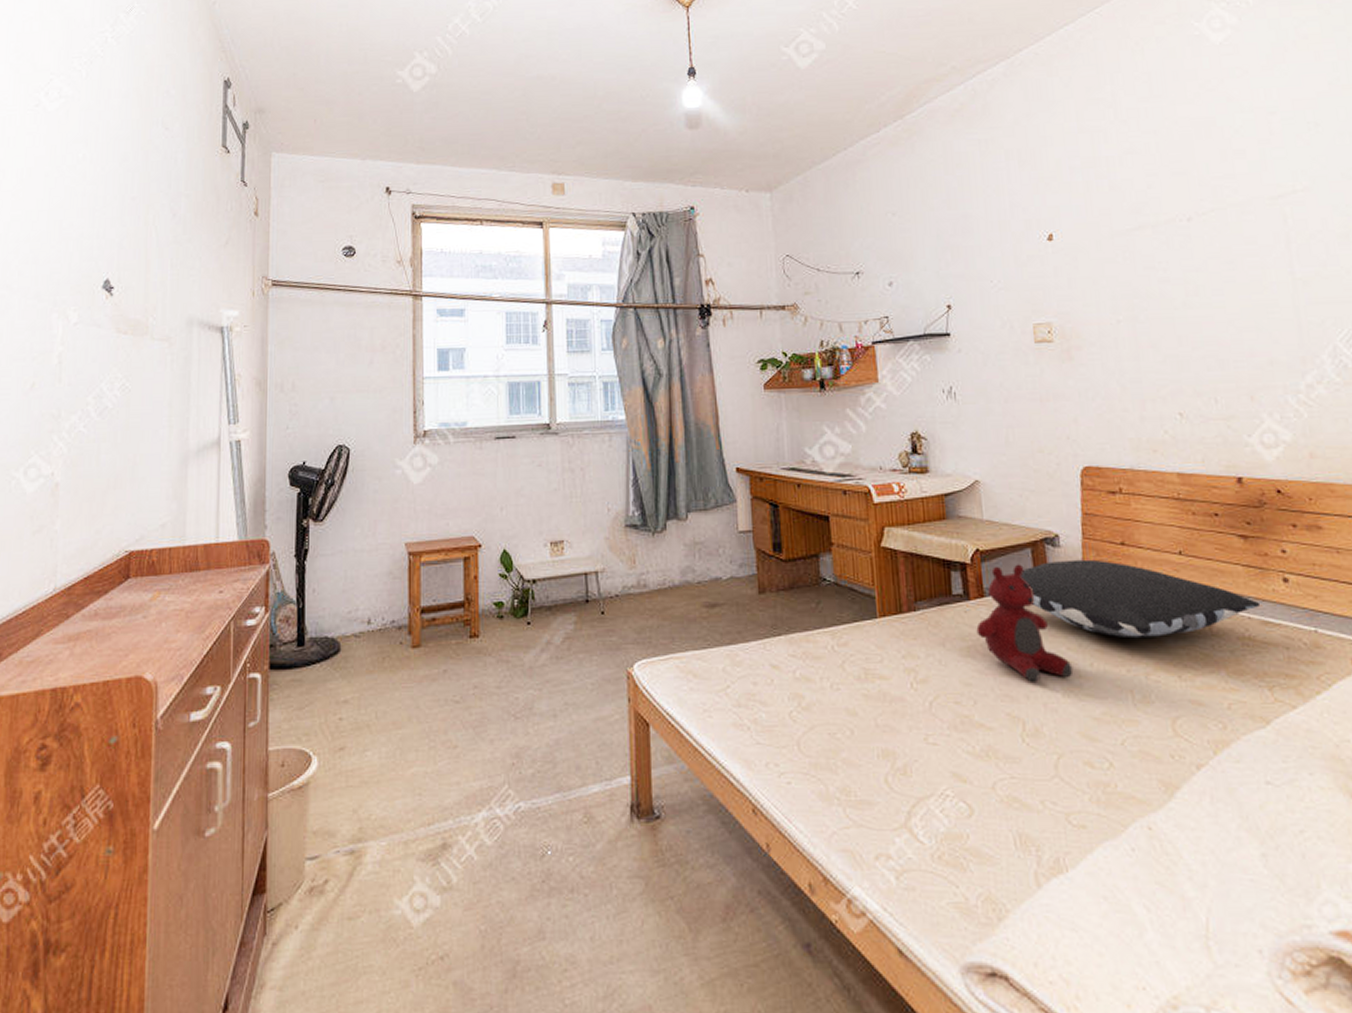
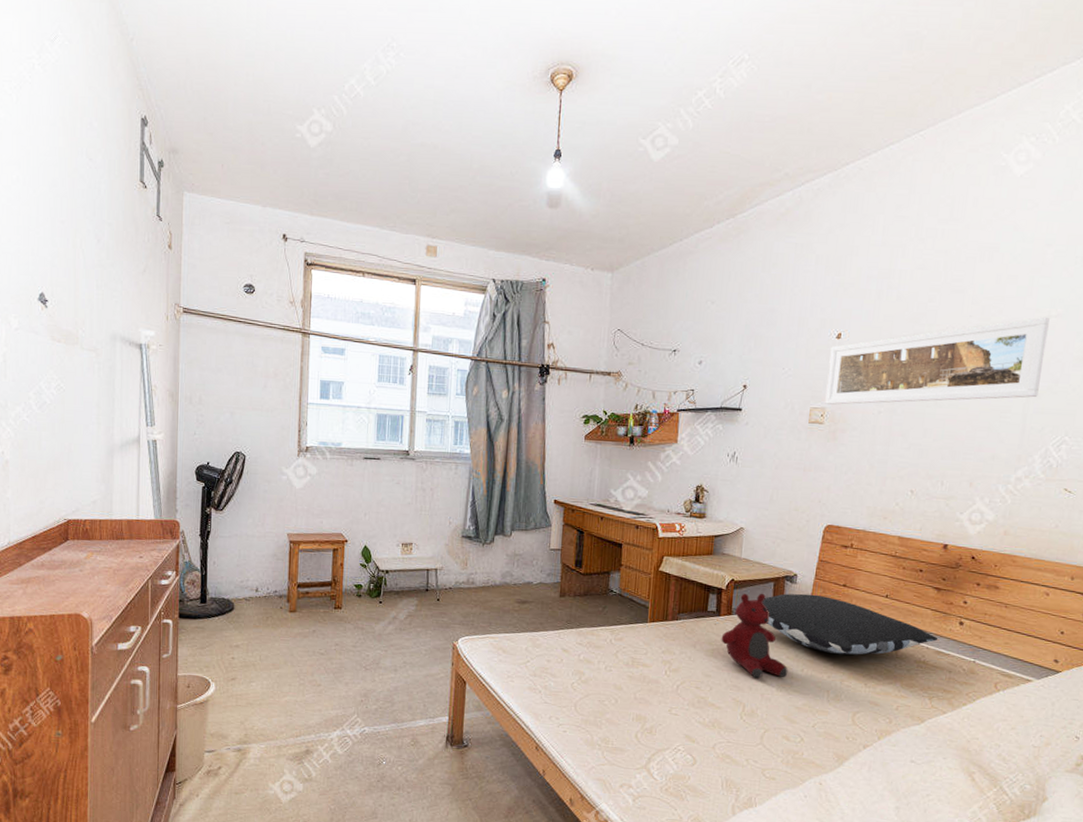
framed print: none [1043,192,1306,318] -> present [825,316,1050,405]

